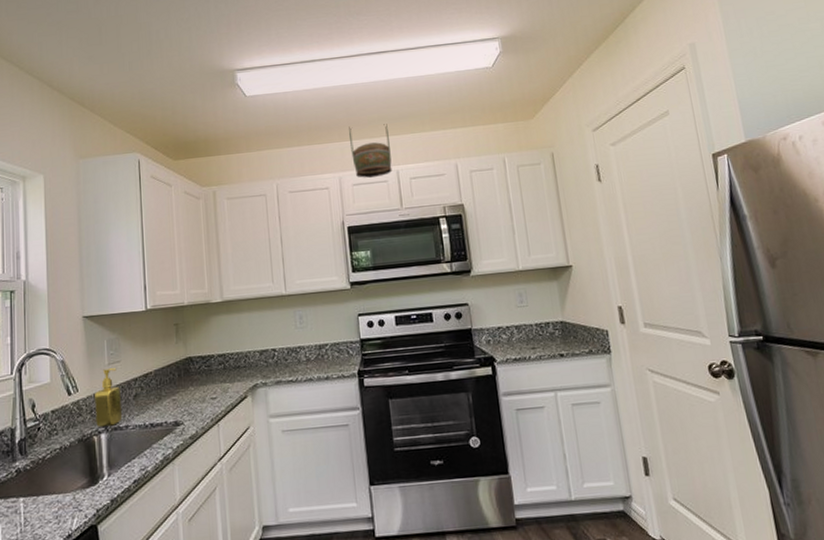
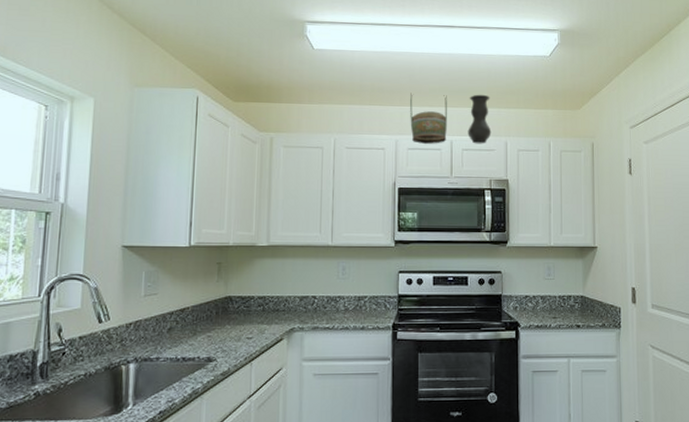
soap dispenser: present [95,368,123,427] -> none [125,300,155,357]
vase: none [410,117,440,171] -> present [468,94,492,144]

